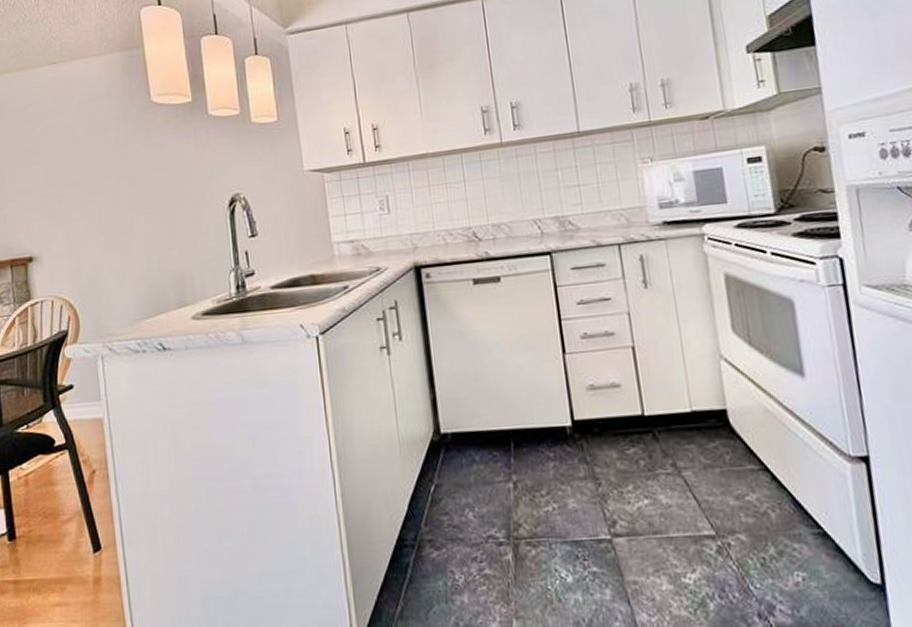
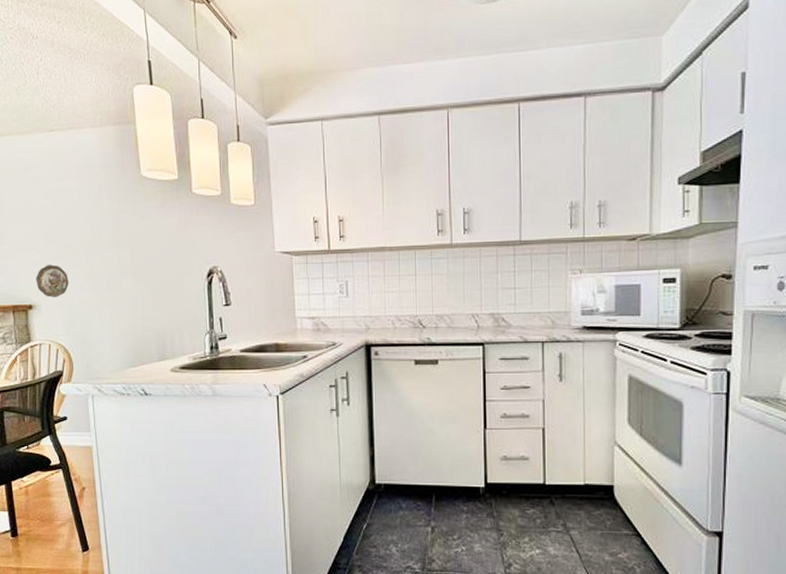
decorative plate: none [36,209,73,247] -> present [36,265,69,297]

